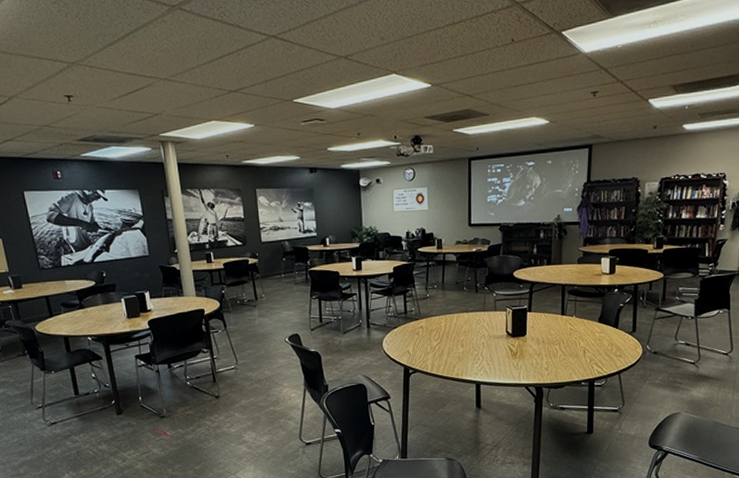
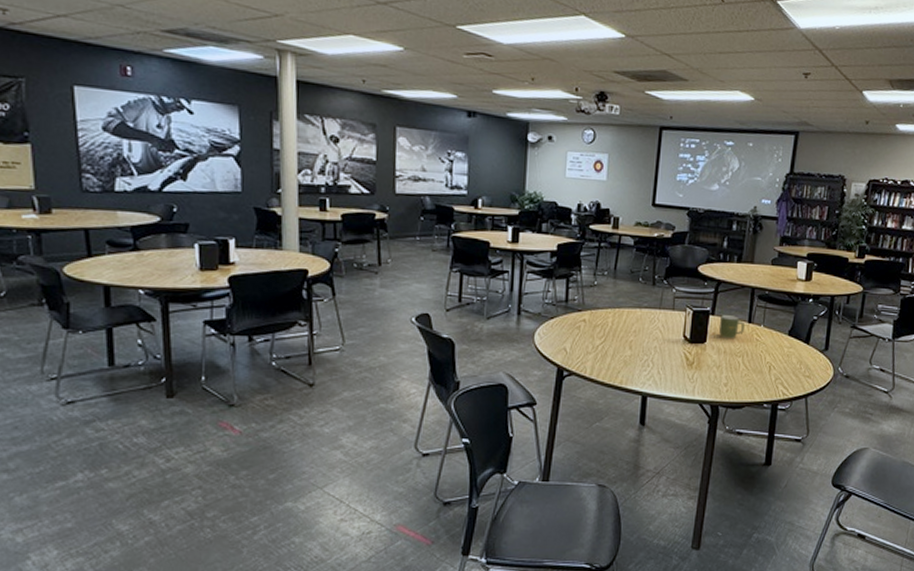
mug: none [537,310,558,331] -> present [719,315,744,339]

